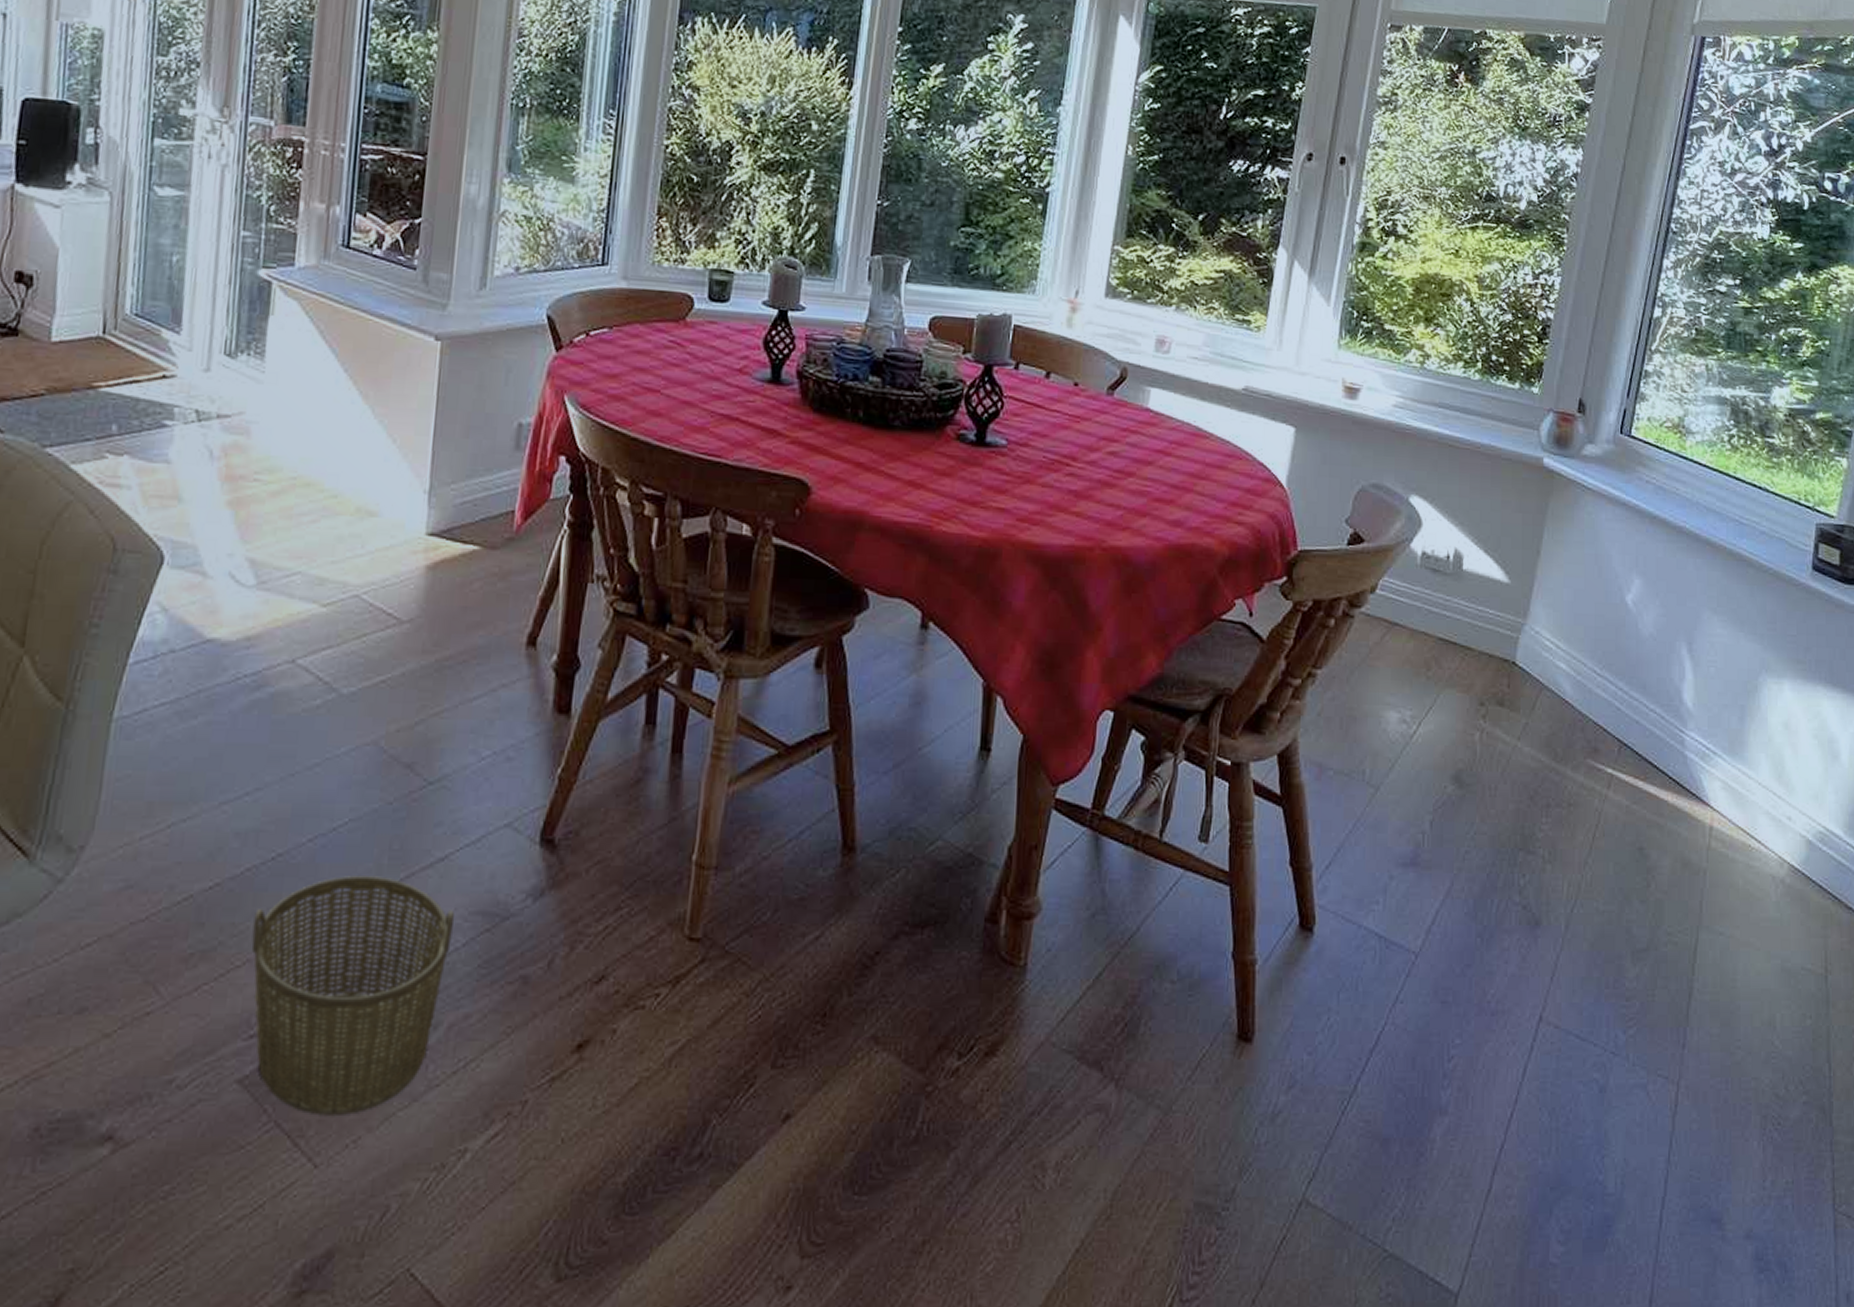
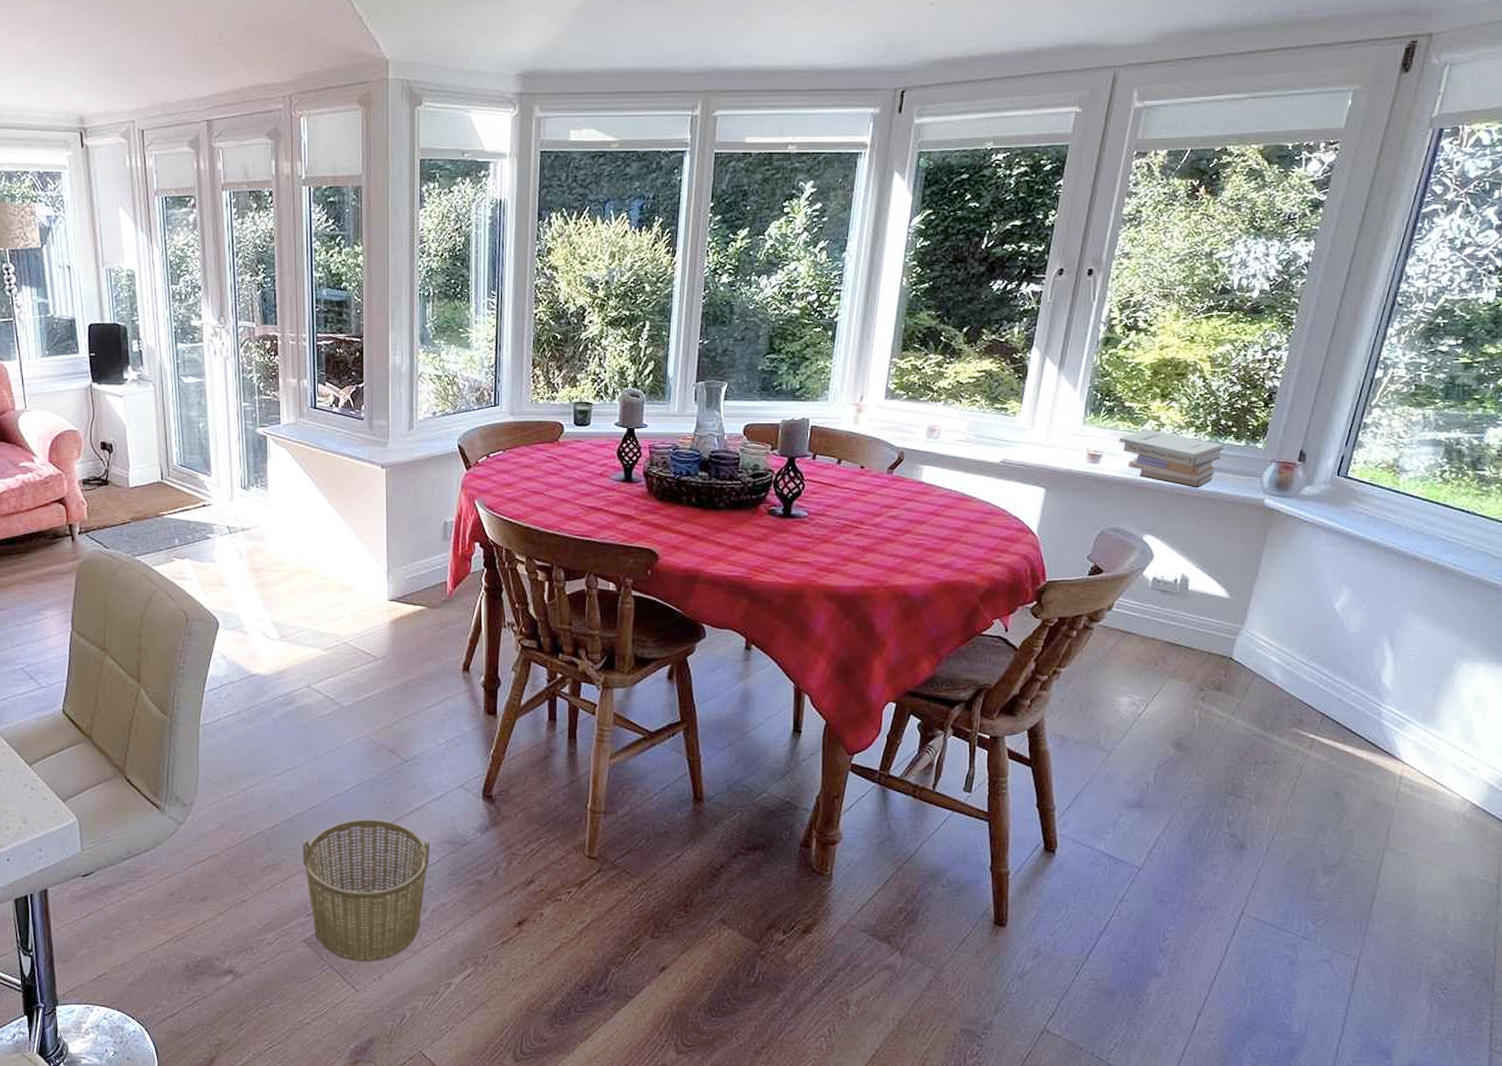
books: none [1379,360,1496,439] -> present [1119,429,1224,488]

